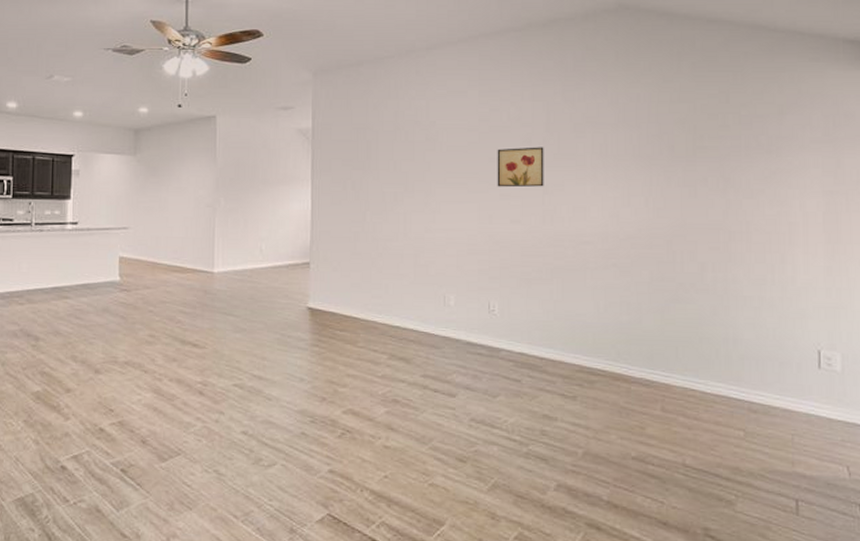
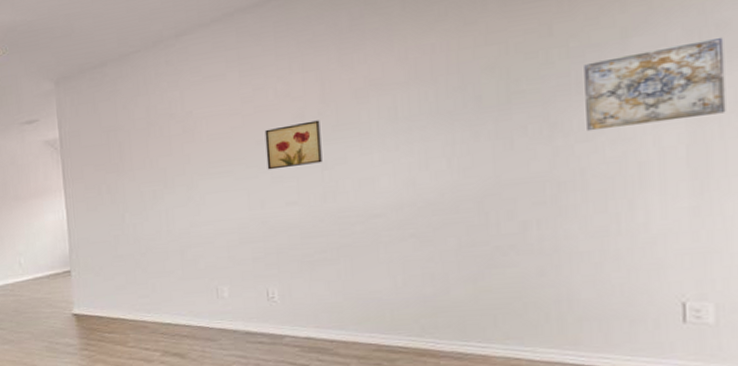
wall art: none [751,125,851,190] -> present [584,37,726,132]

